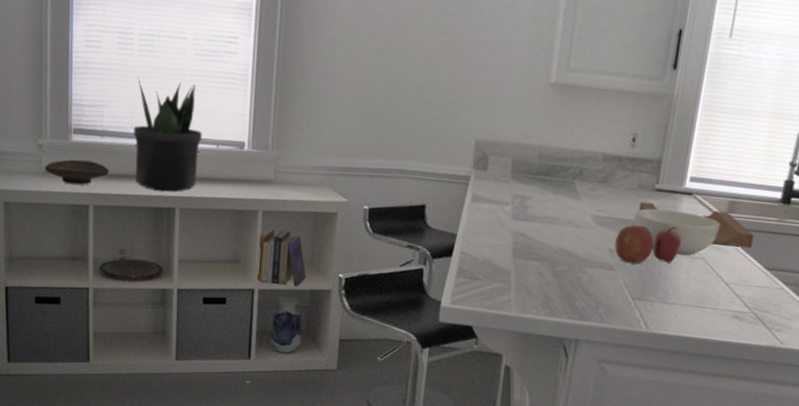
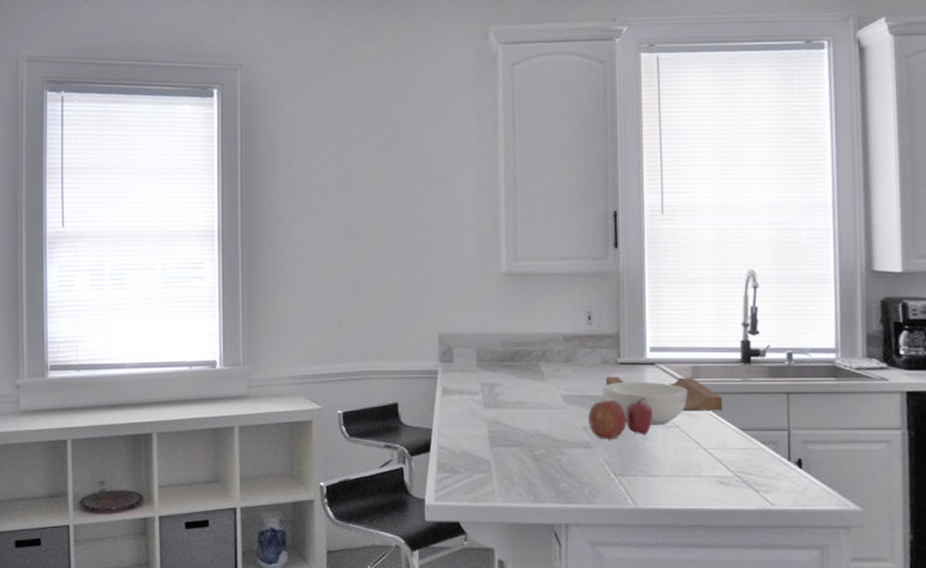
decorative bowl: present [45,159,110,185] -> none [23,395,87,420]
planter: present [133,78,202,191] -> none [108,310,175,417]
books: present [257,228,306,287] -> none [237,443,287,501]

